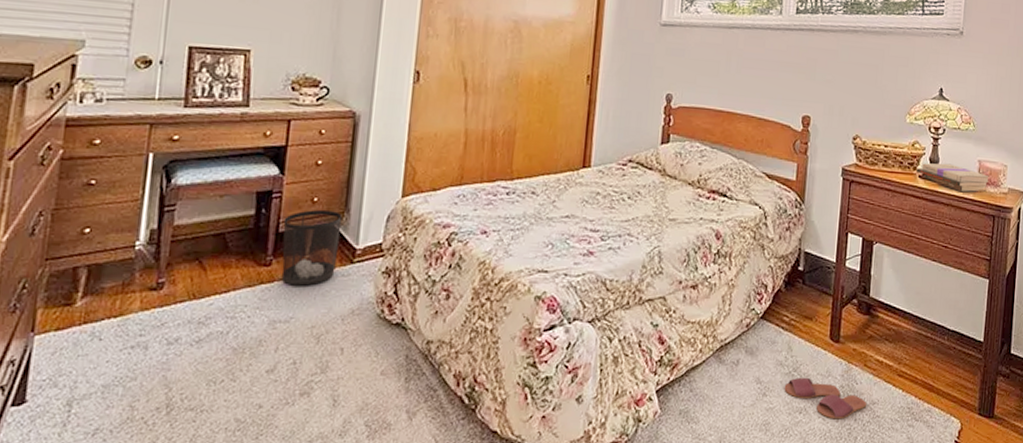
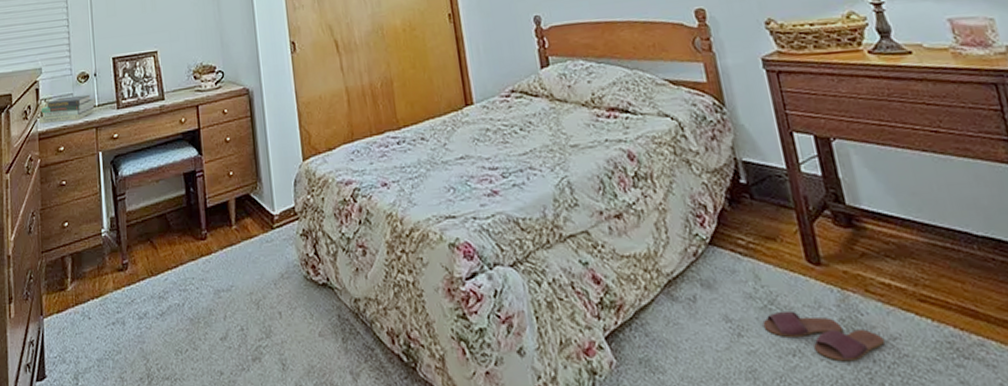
books: none [69,80,157,112] -> present [38,94,96,124]
waste bin: present [281,209,343,286] -> none [209,181,260,256]
books: present [916,163,989,193] -> none [862,29,974,62]

